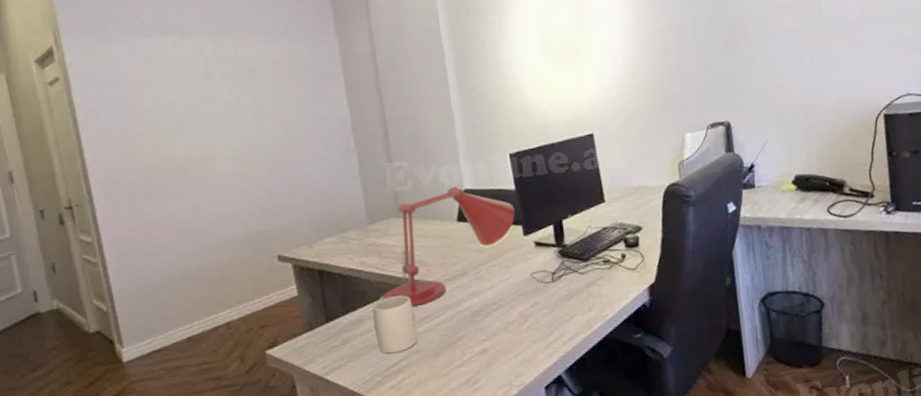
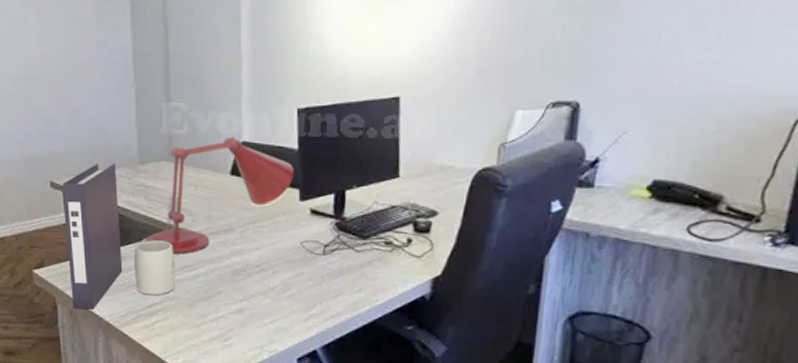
binder: none [290,227,363,384] -> present [62,163,123,310]

